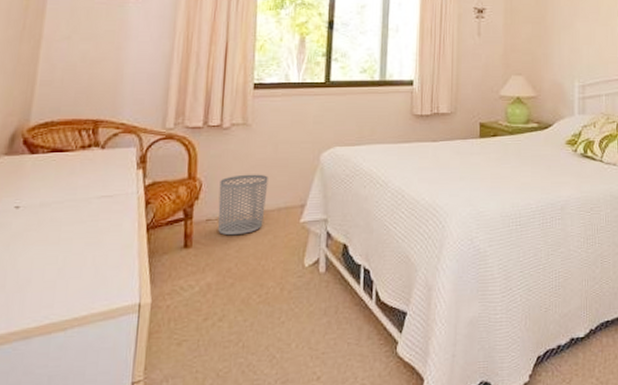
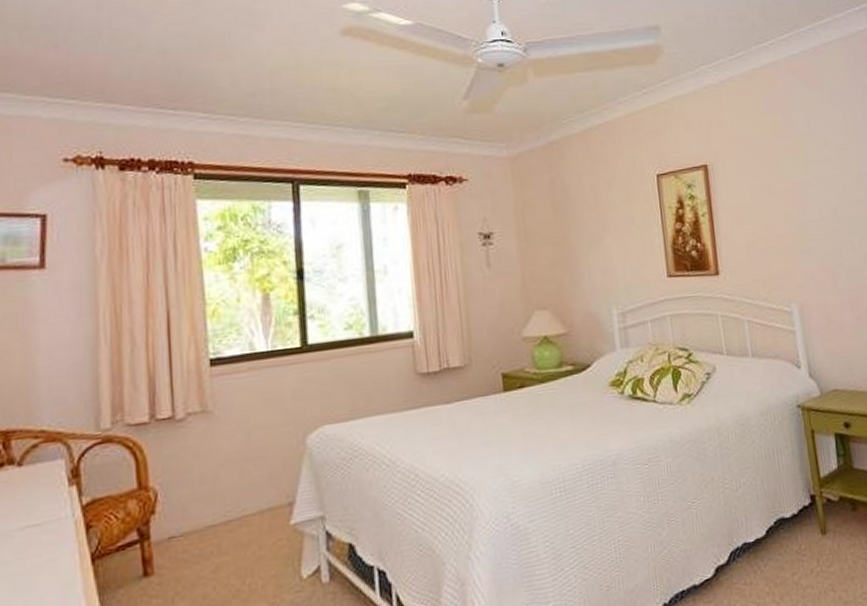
waste bin: present [218,174,268,236] -> none [180,471,244,554]

